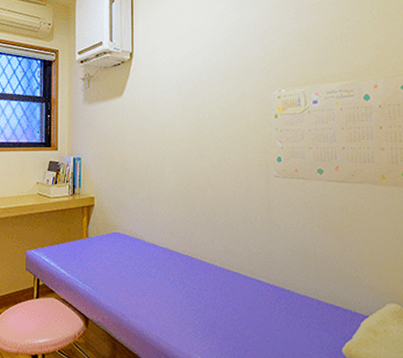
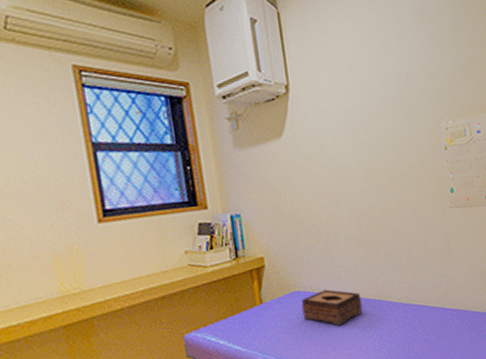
tissue box: none [120,236,175,273] -> present [301,289,363,326]

